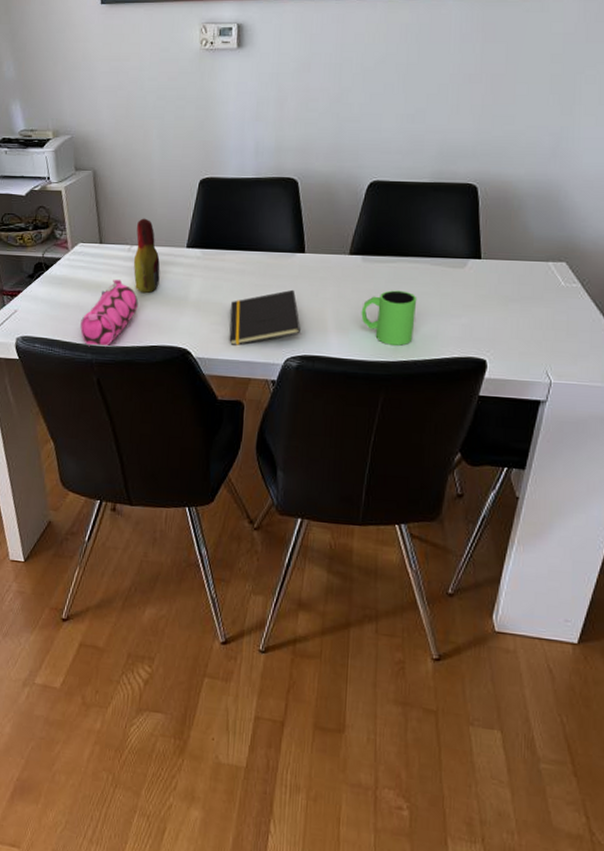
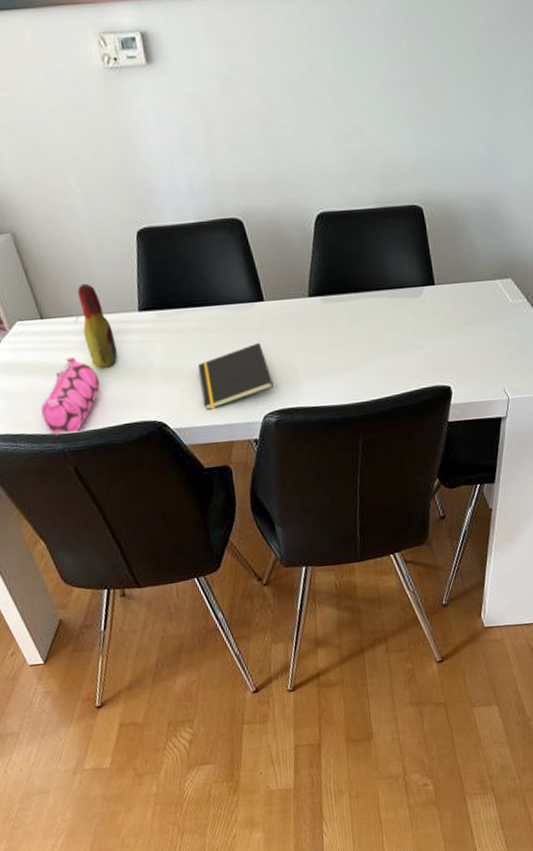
mug: present [361,290,417,346] -> none [329,328,382,386]

